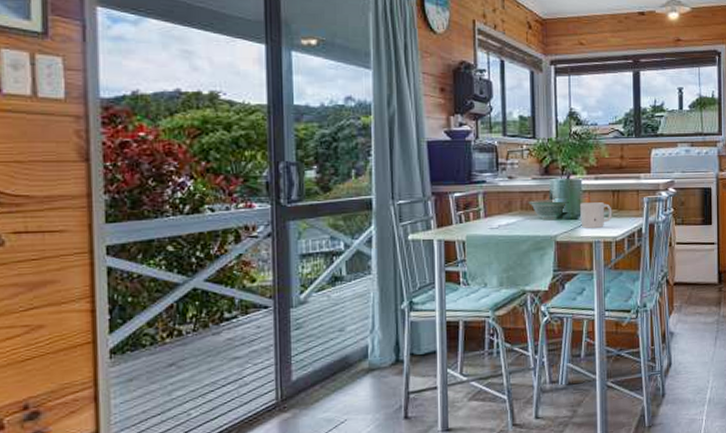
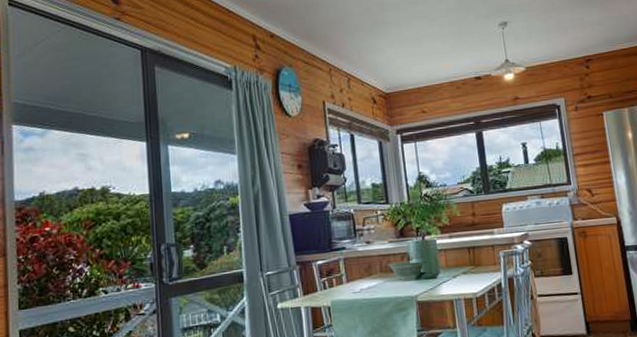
mug: present [579,202,613,228] -> none [436,260,470,287]

